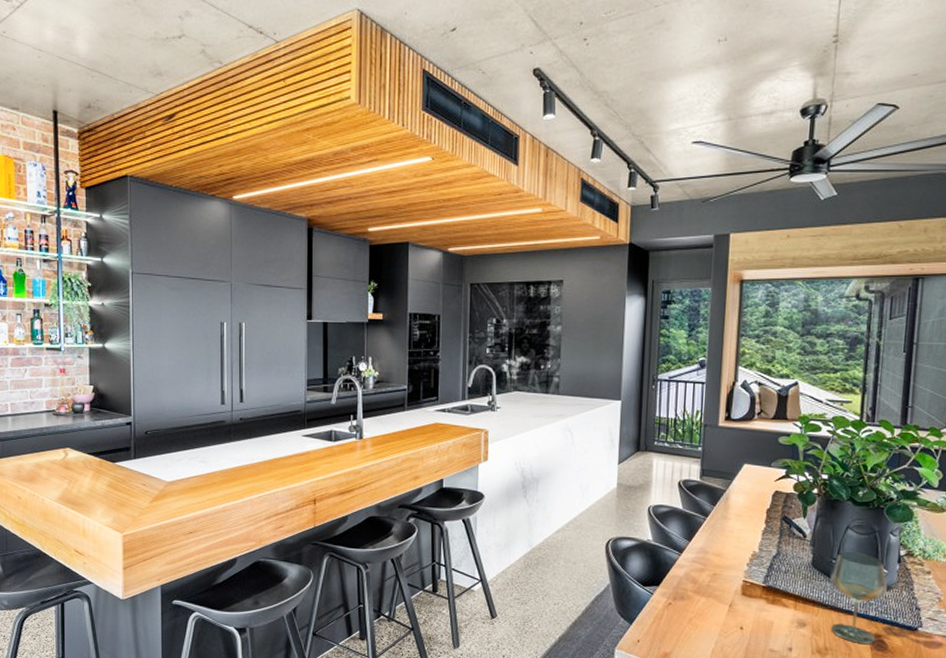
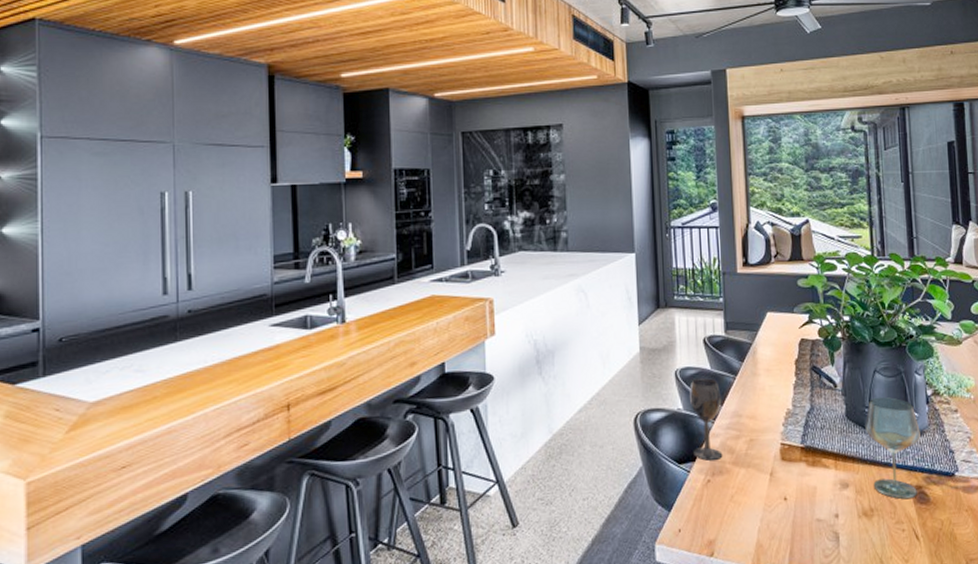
wine glass: none [657,515,690,587] -> present [690,377,723,461]

